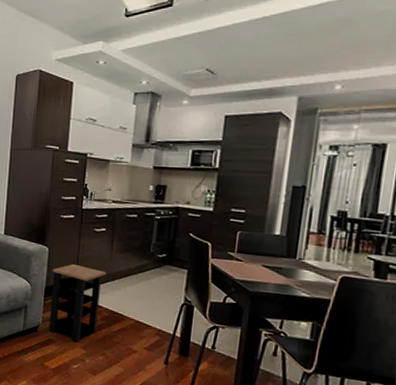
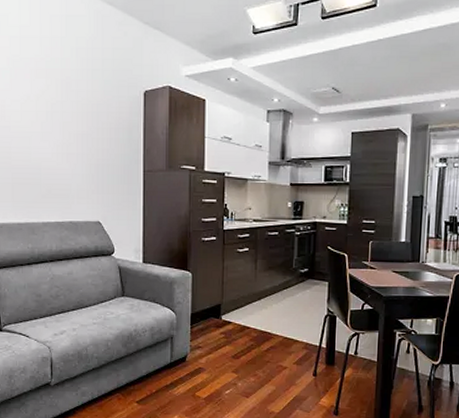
side table: present [48,263,107,343] -> none [197,286,253,367]

